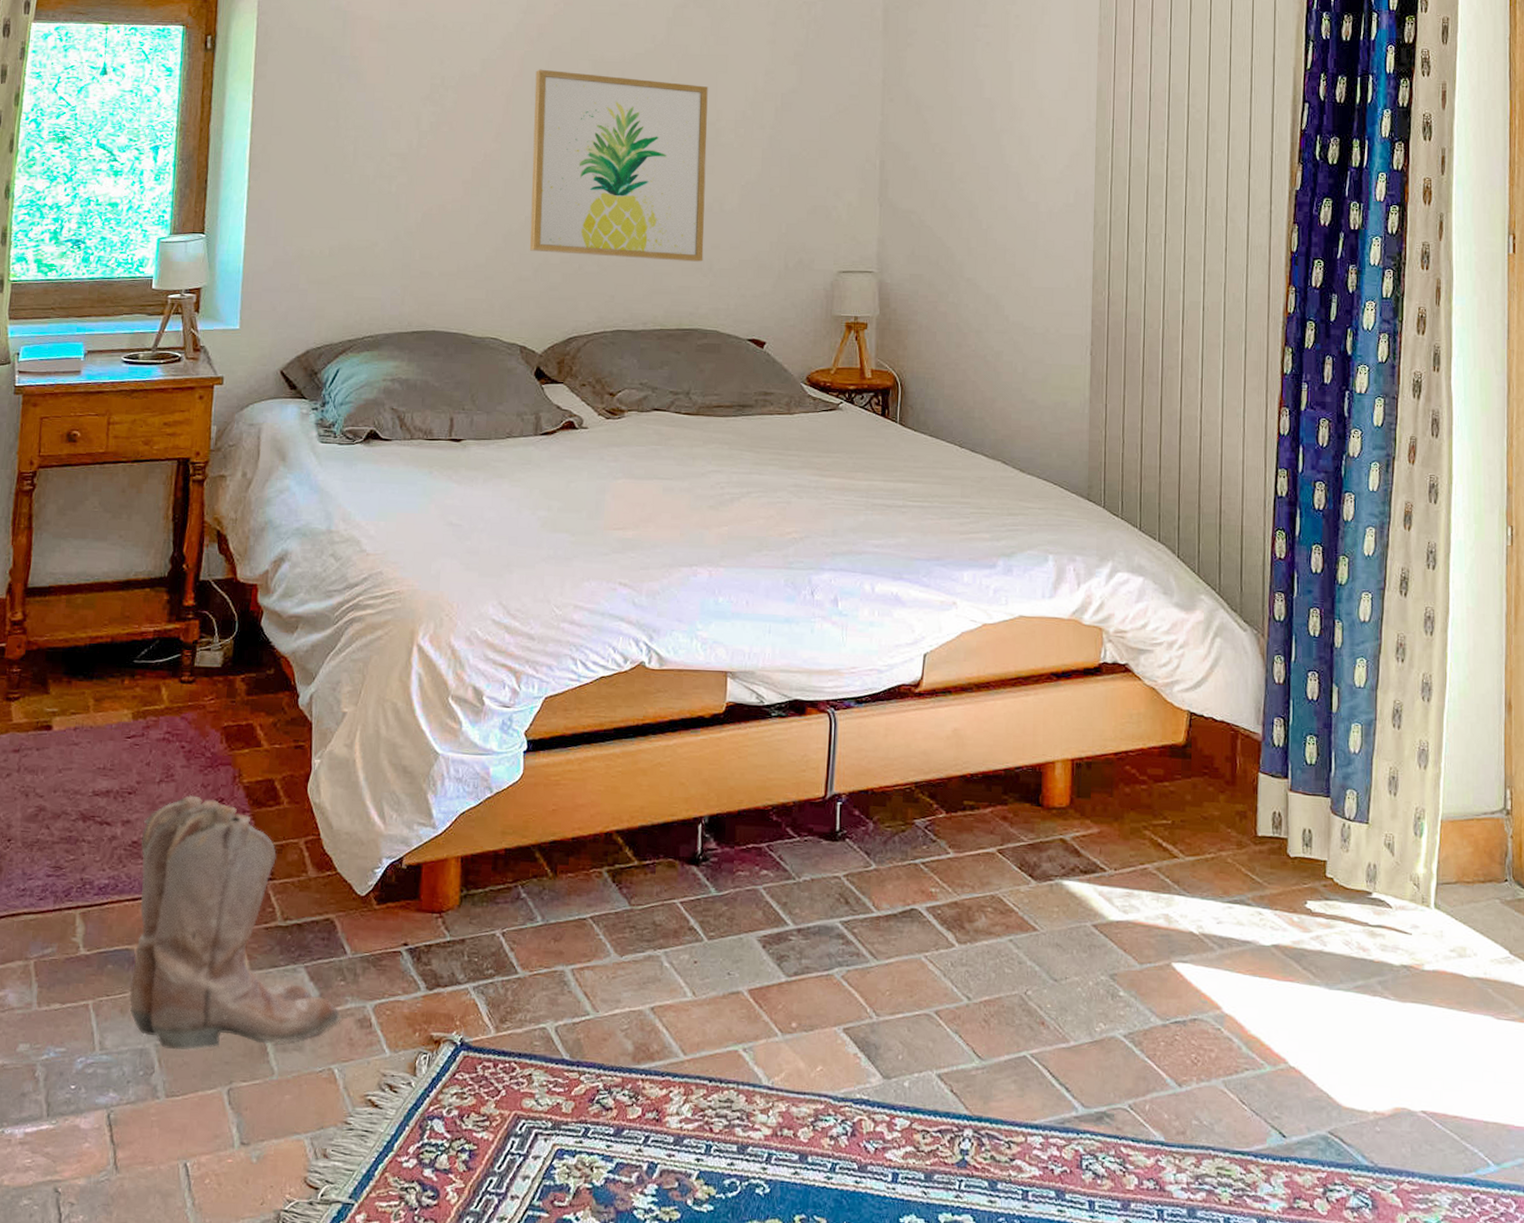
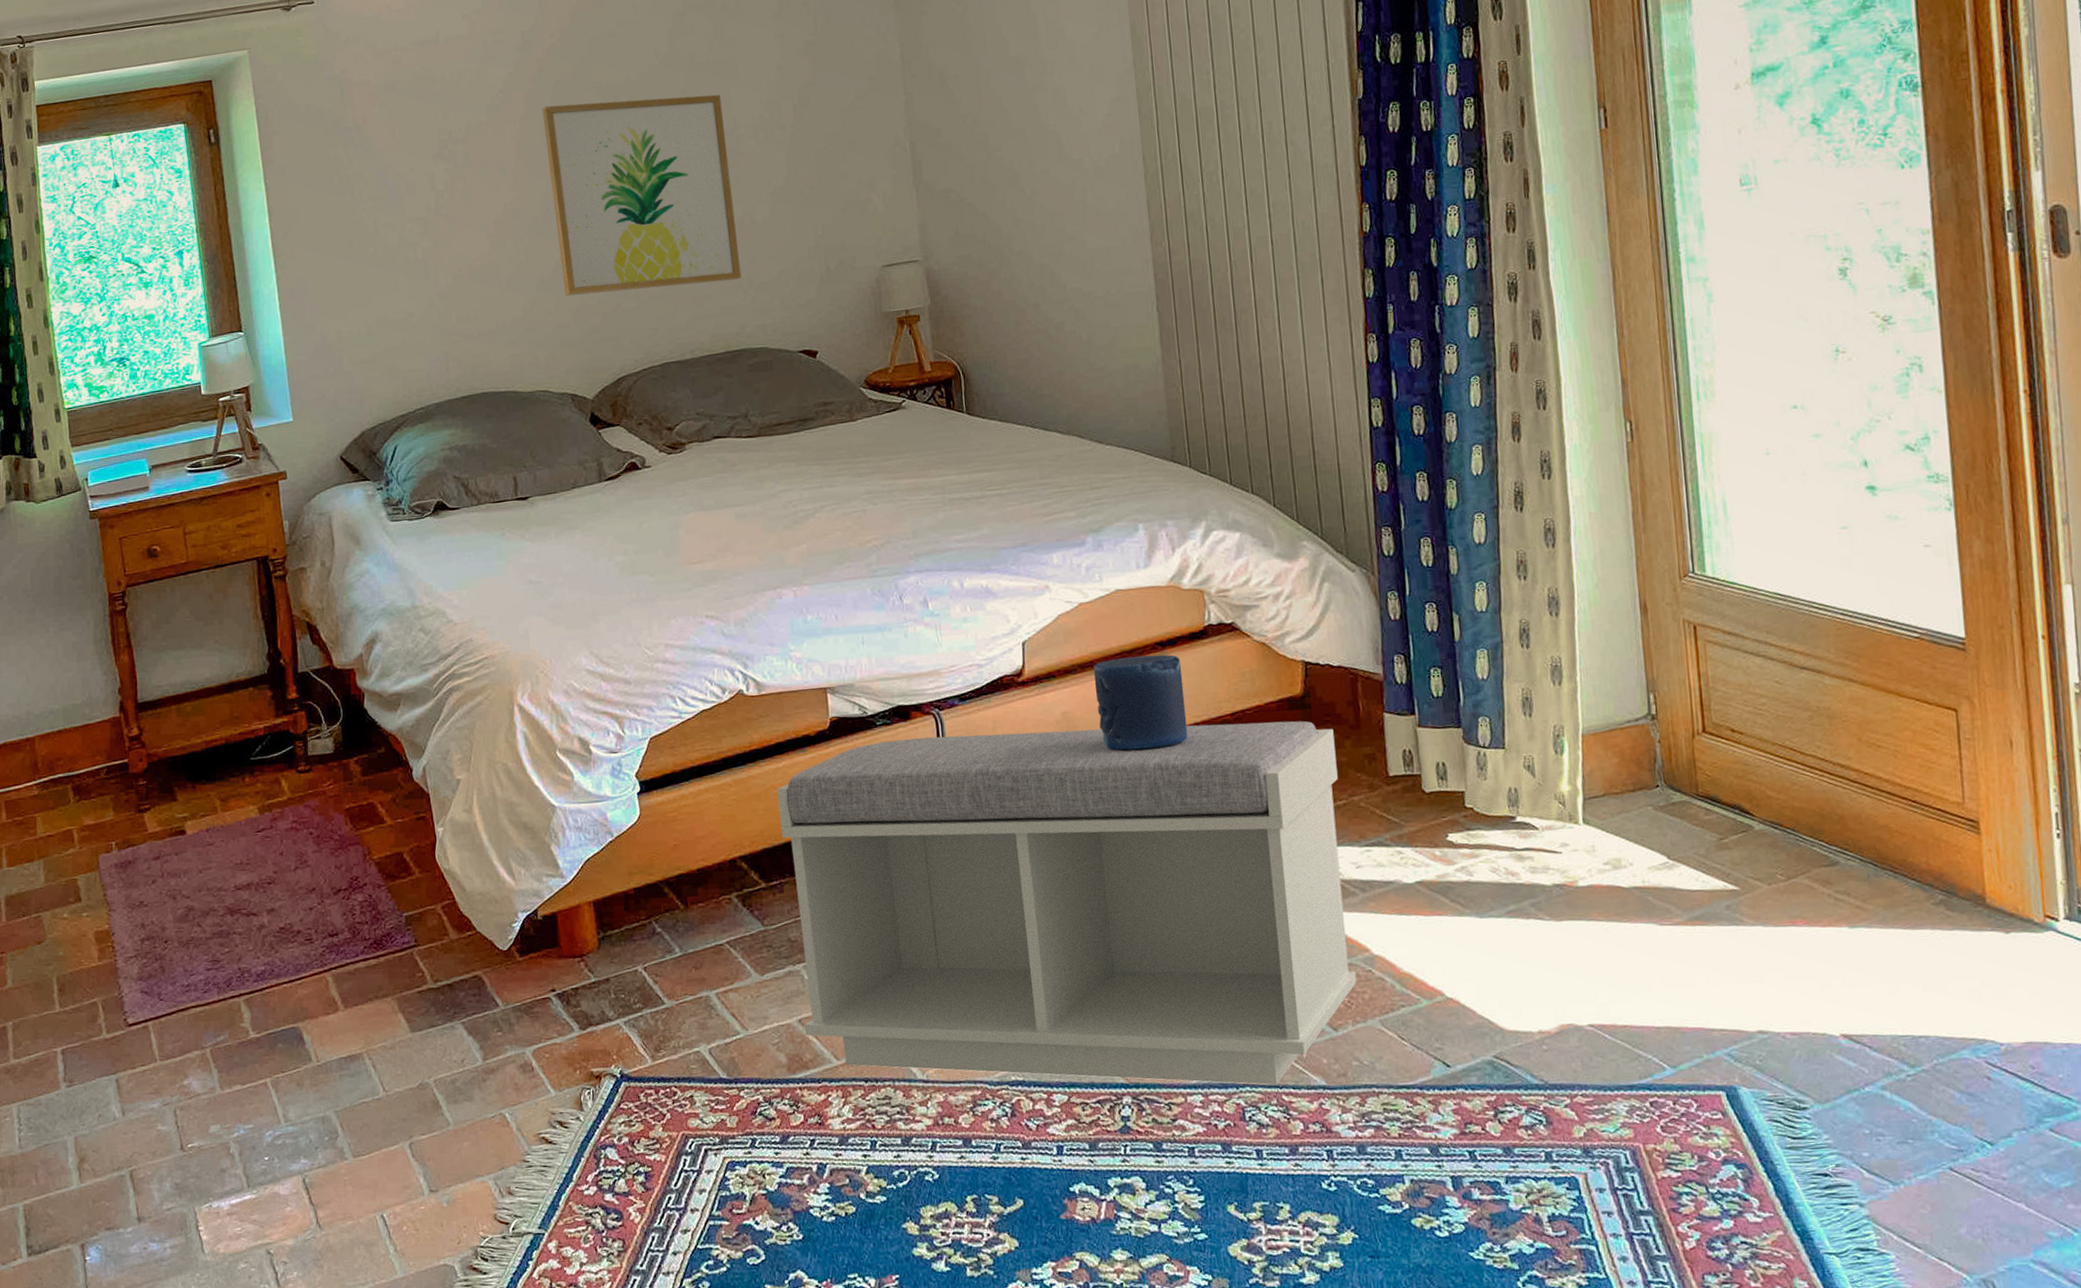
boots: present [129,795,342,1051] -> none [286,877,504,1114]
bench: none [655,733,1210,1136] -> present [777,720,1357,1085]
candle: none [987,683,1073,777] -> present [1093,654,1188,750]

